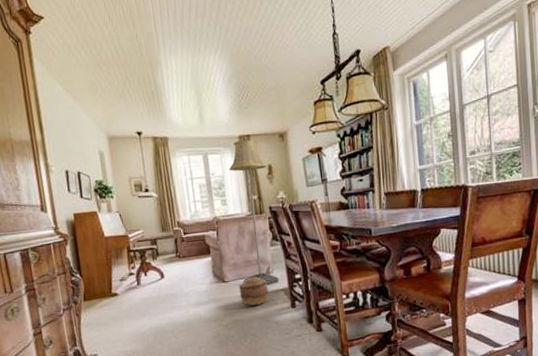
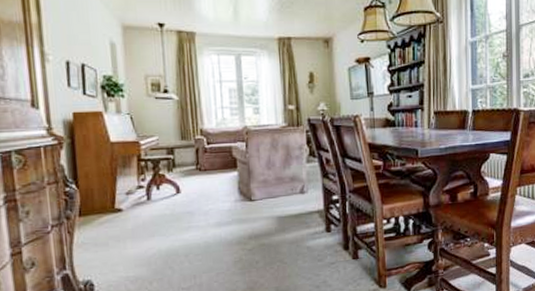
floor lamp: present [228,139,280,286] -> none [264,42,315,206]
basket: present [239,277,269,306] -> none [268,196,301,229]

